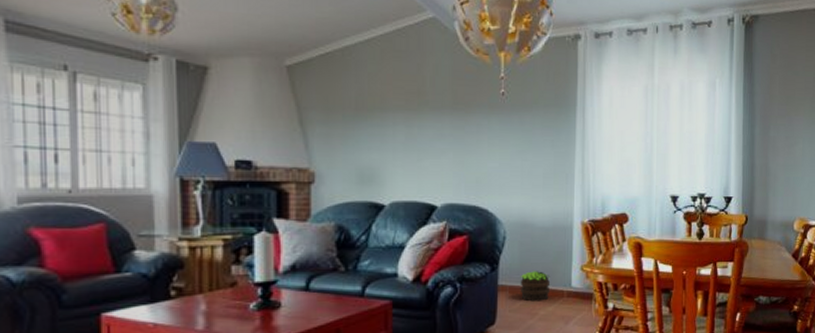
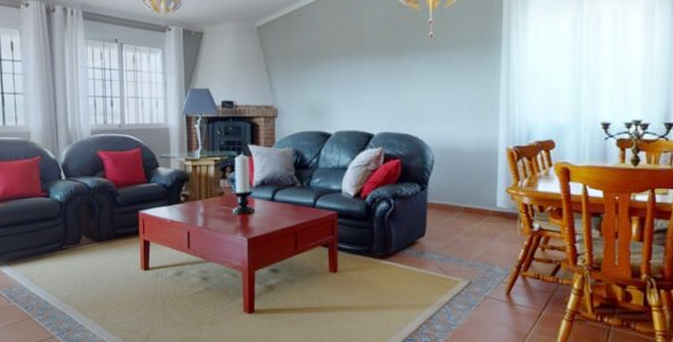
potted plant: present [520,271,551,302] -> none [447,191,476,219]

